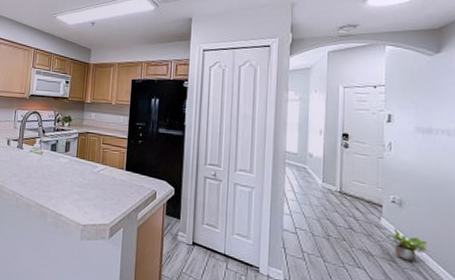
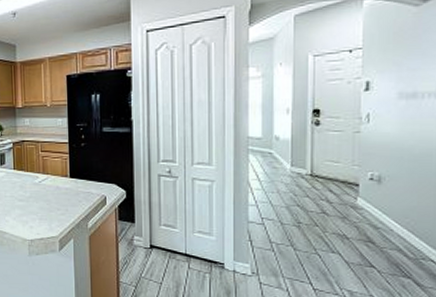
potted plant: present [387,228,429,262] -> none [364,207,411,240]

